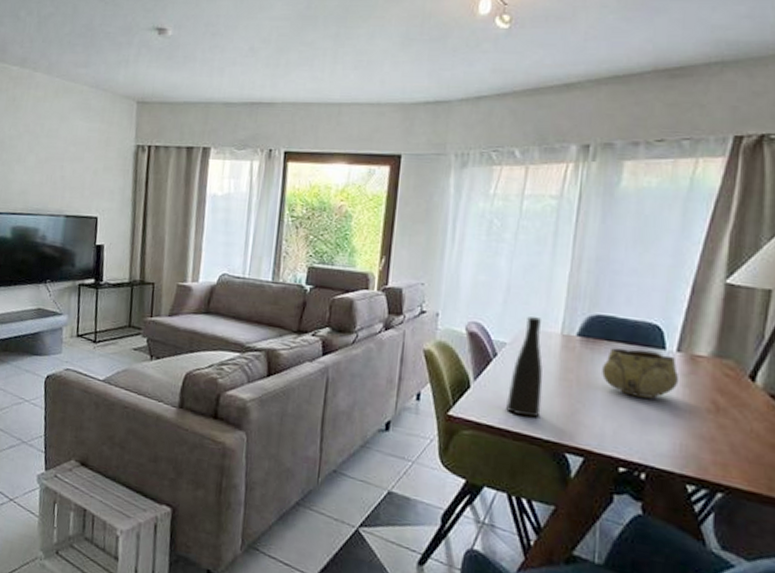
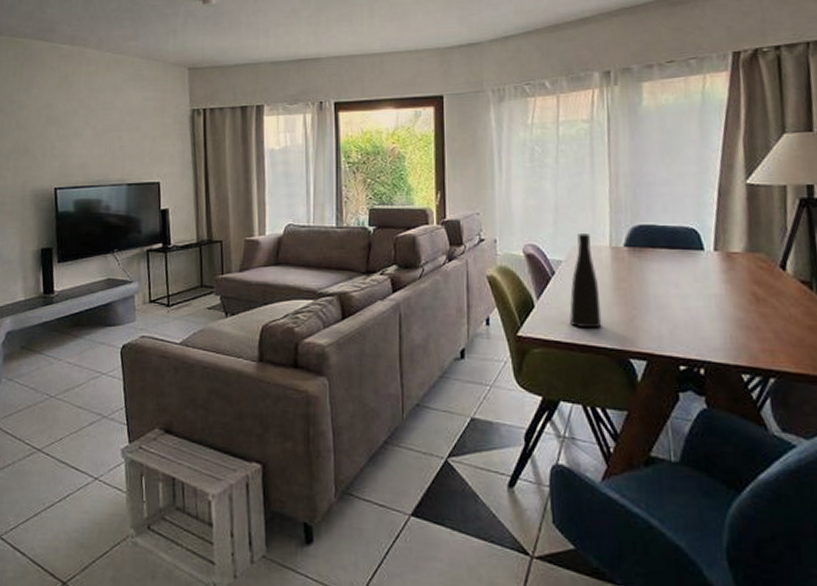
decorative bowl: present [602,348,679,399] -> none [651,252,721,297]

